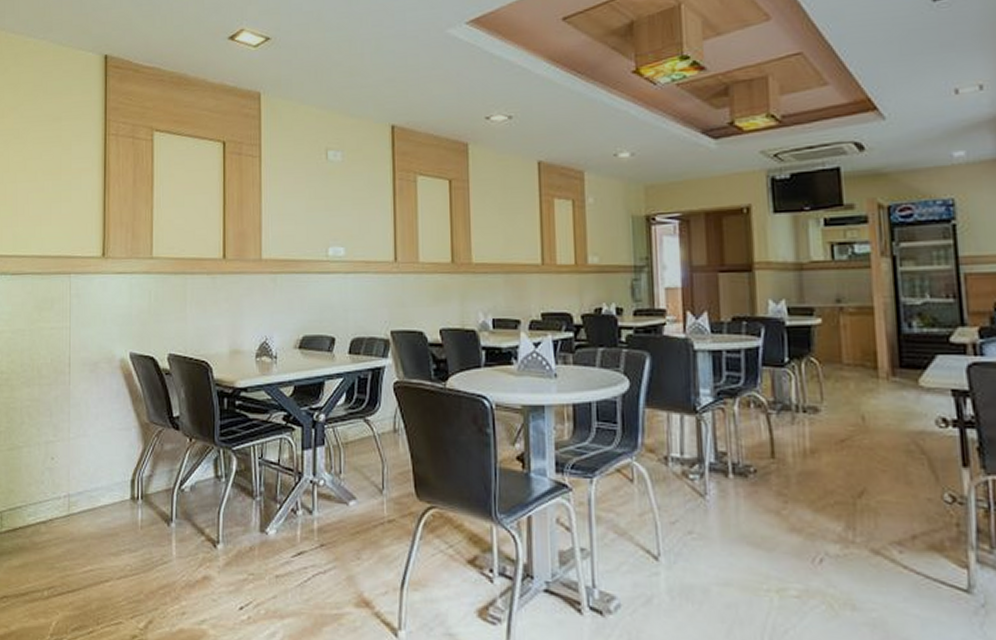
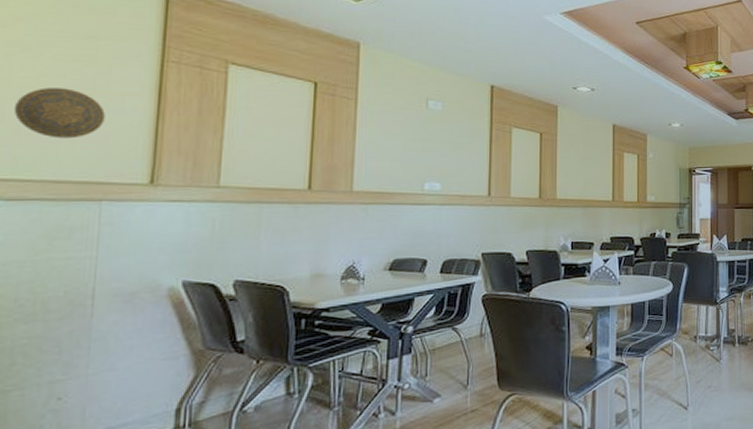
decorative plate: none [12,169,69,217] -> present [13,88,105,139]

